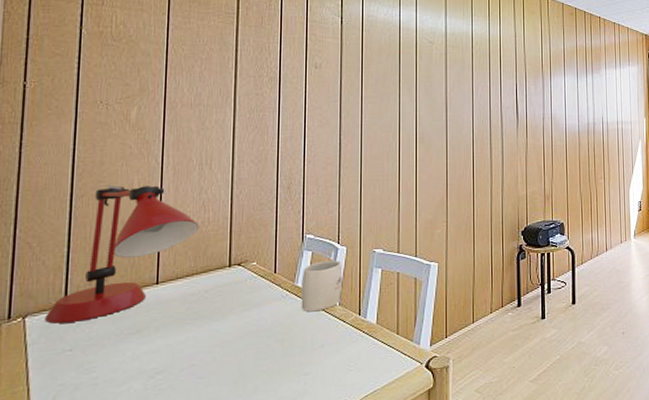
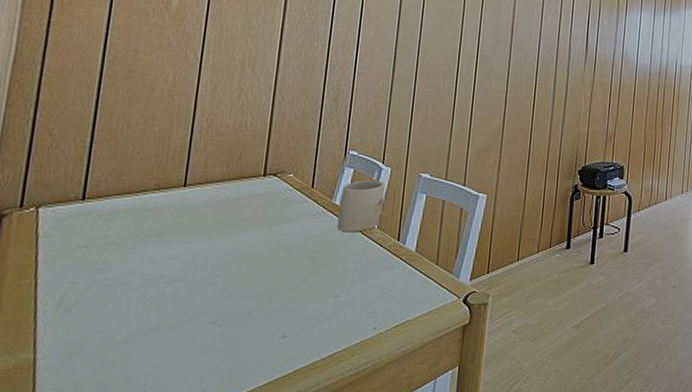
desk lamp: present [45,185,199,324] -> none [60,76,236,218]

